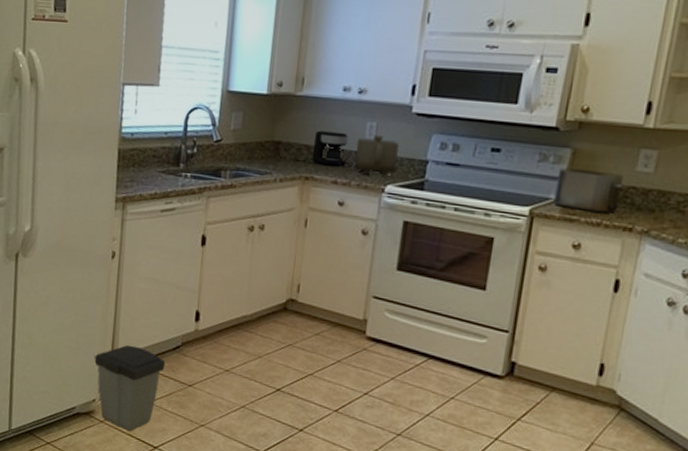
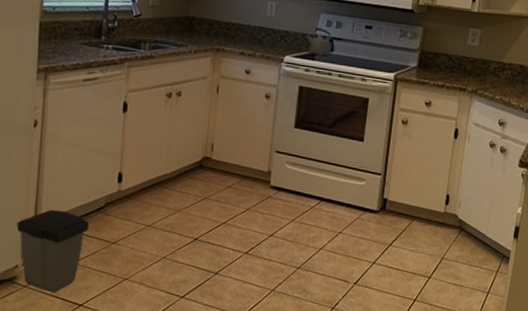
coffee maker: present [294,130,352,169] -> none [207,8,257,42]
canister: present [354,135,399,177] -> none [258,13,294,49]
kettle: none [413,151,450,186] -> present [306,27,335,56]
toaster: present [553,168,625,214] -> none [411,42,459,78]

